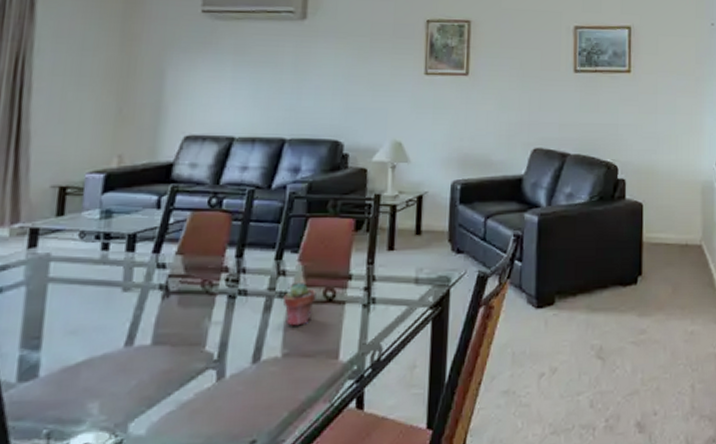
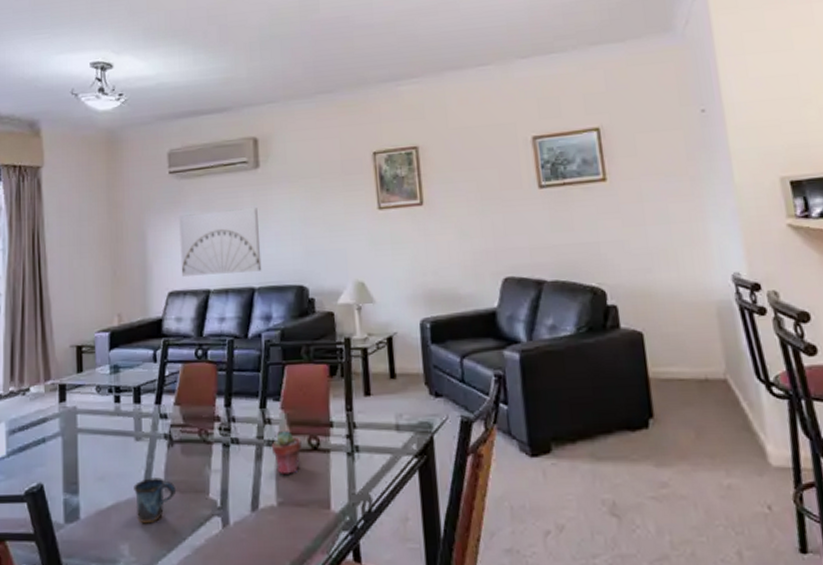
mug: none [113,330,166,380] -> present [134,477,176,524]
wall art: none [202,57,299,124] -> present [179,208,262,276]

